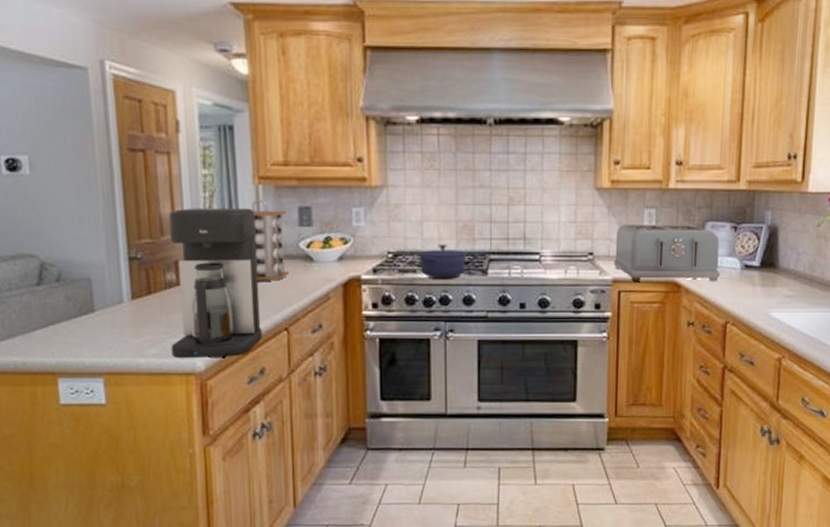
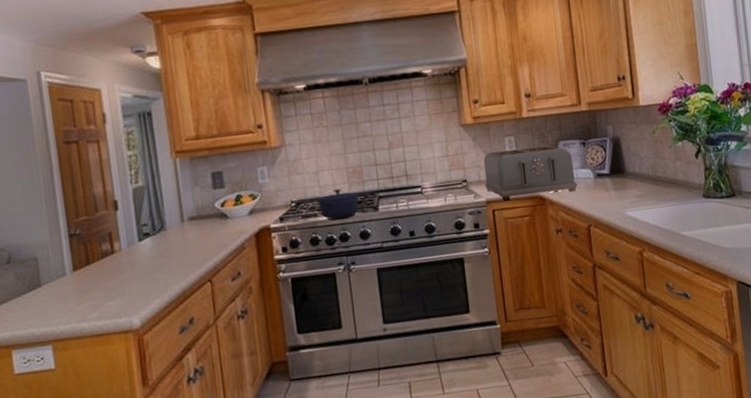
coffee maker: present [169,208,263,359] -> none [101,179,190,319]
spice rack: present [251,199,289,282] -> none [171,170,208,242]

